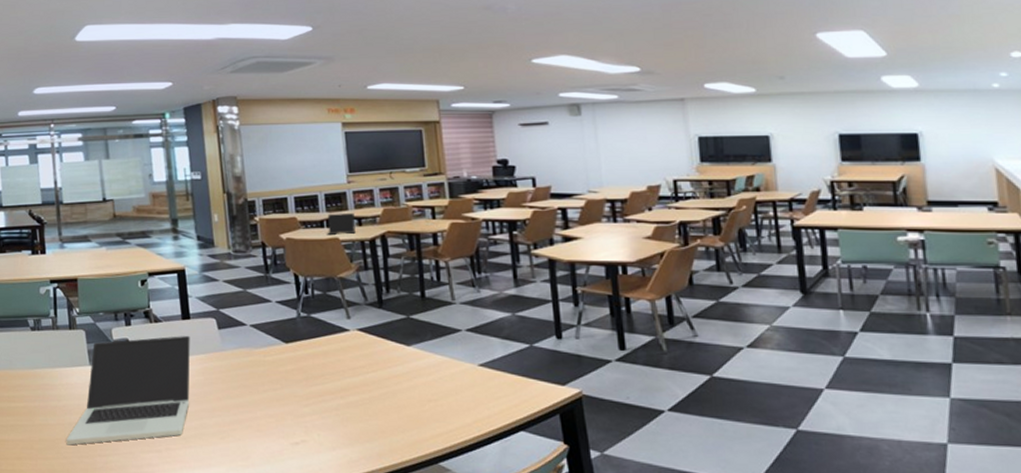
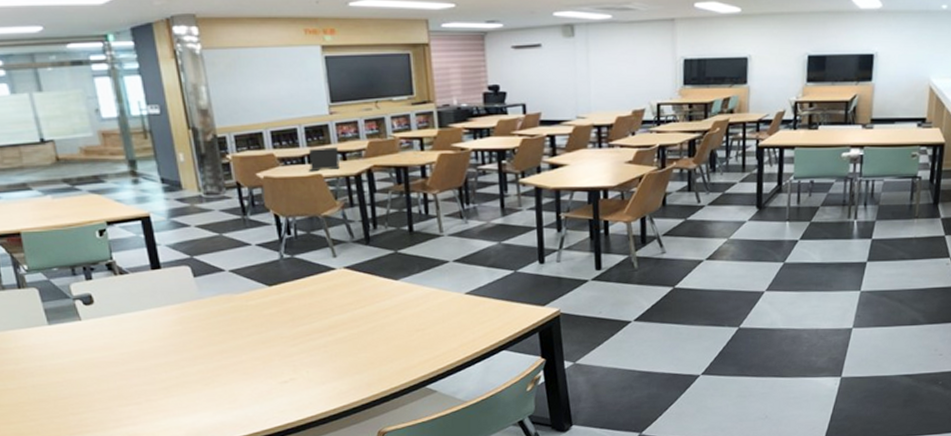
laptop: present [66,336,190,445] -> none [31,286,169,408]

